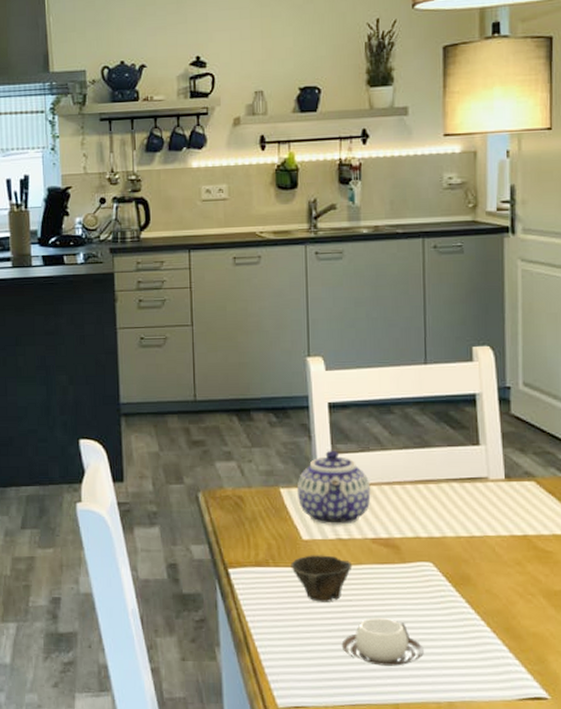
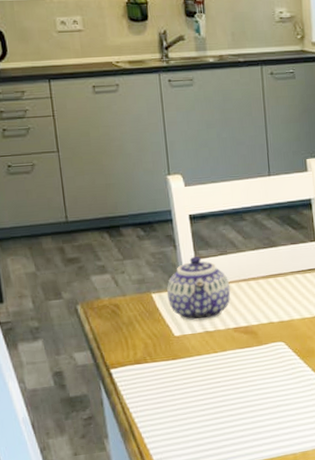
cup: present [291,555,353,602] -> none [166,346,219,388]
cup: present [341,618,424,666] -> none [214,392,281,433]

